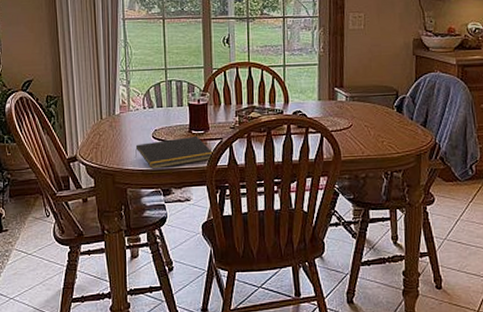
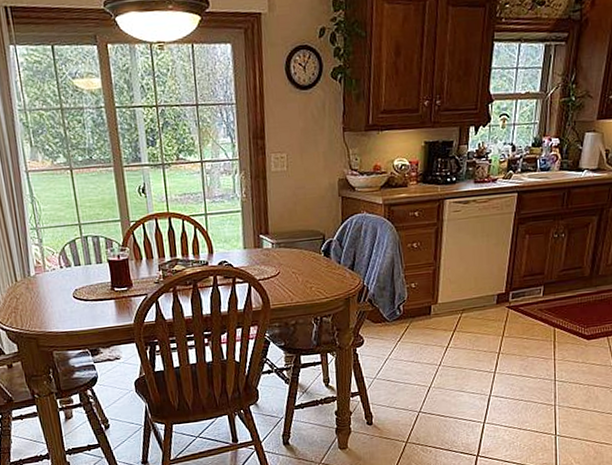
notepad: present [134,136,214,169] -> none [56,294,140,330]

